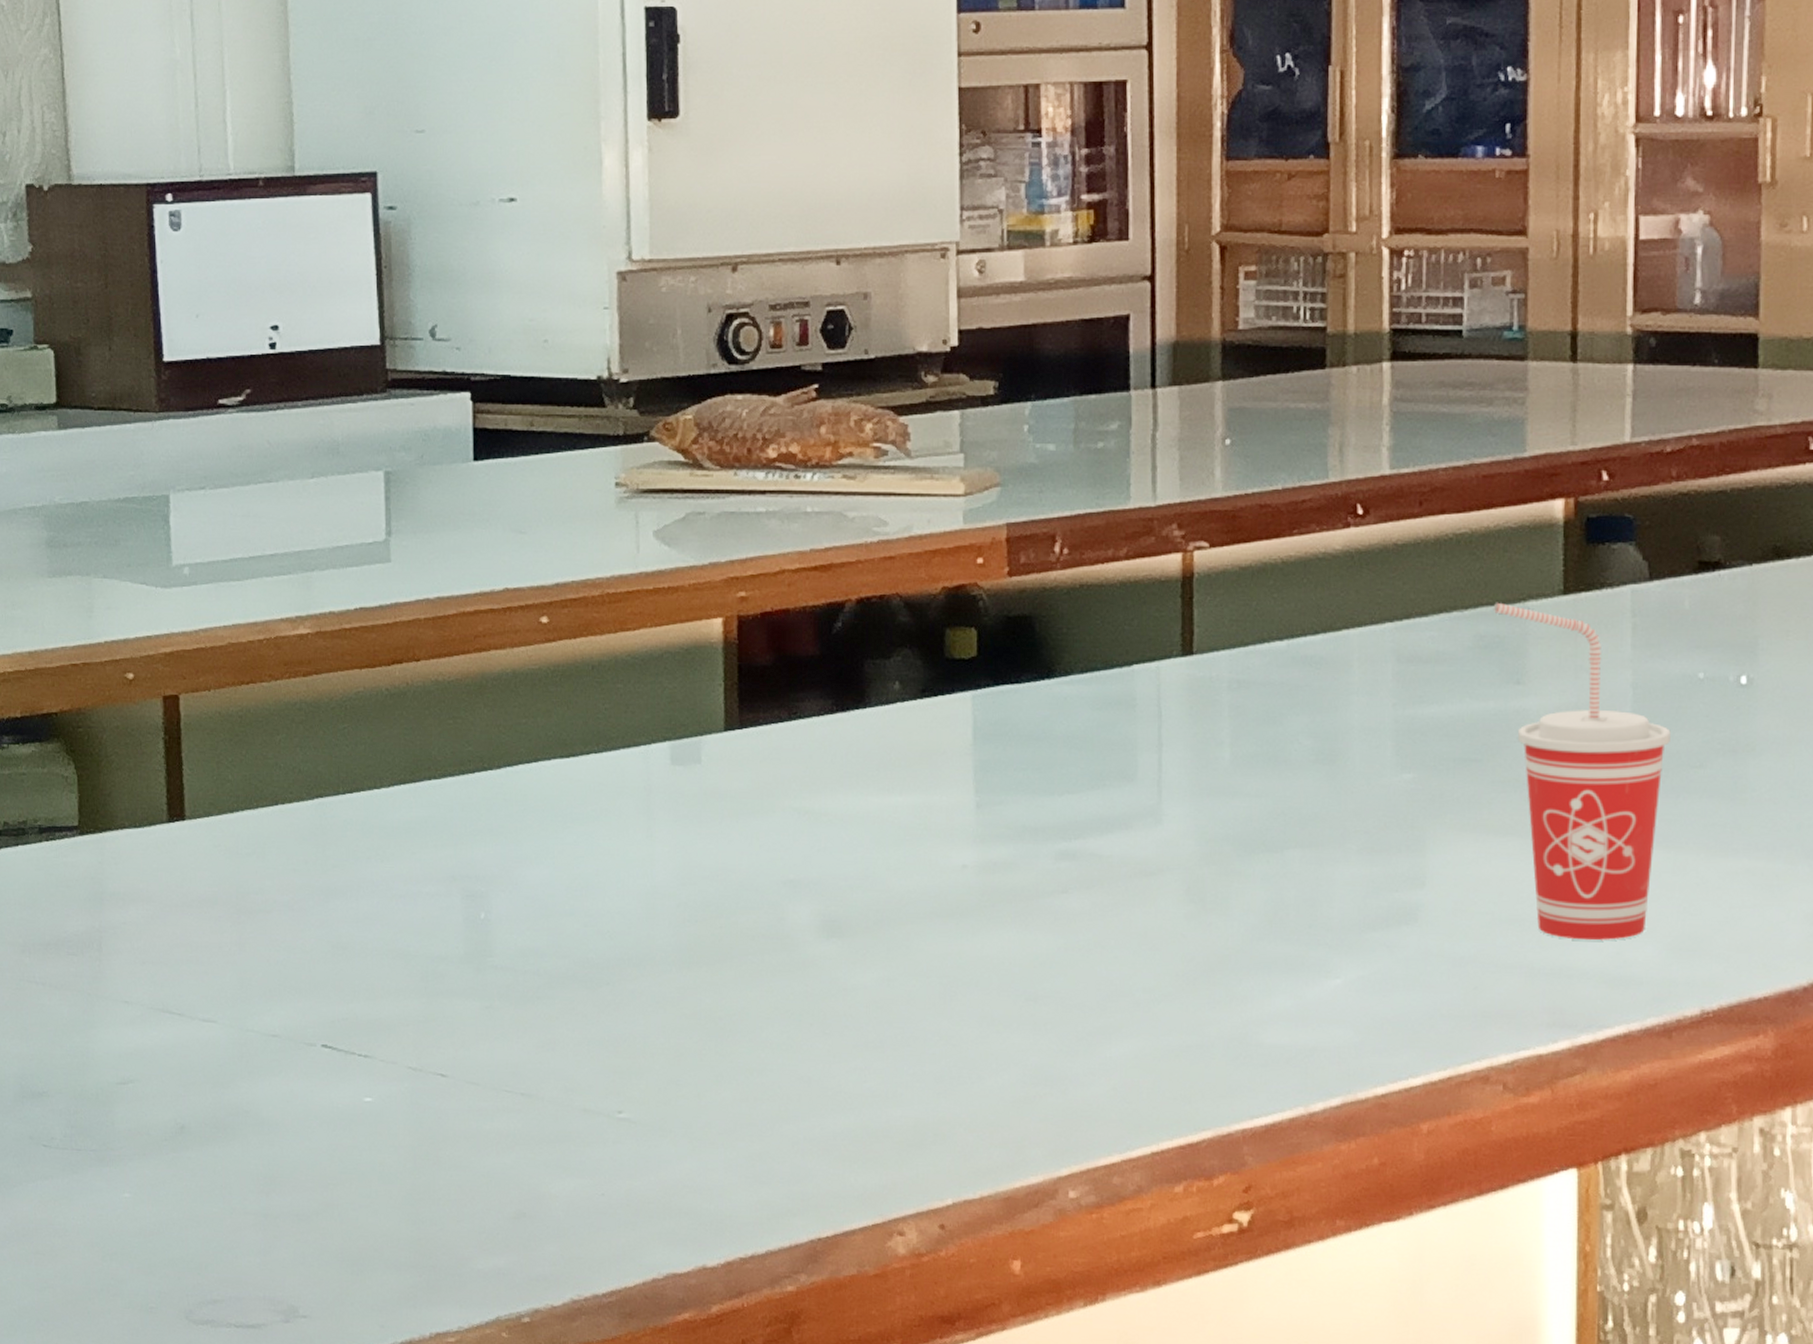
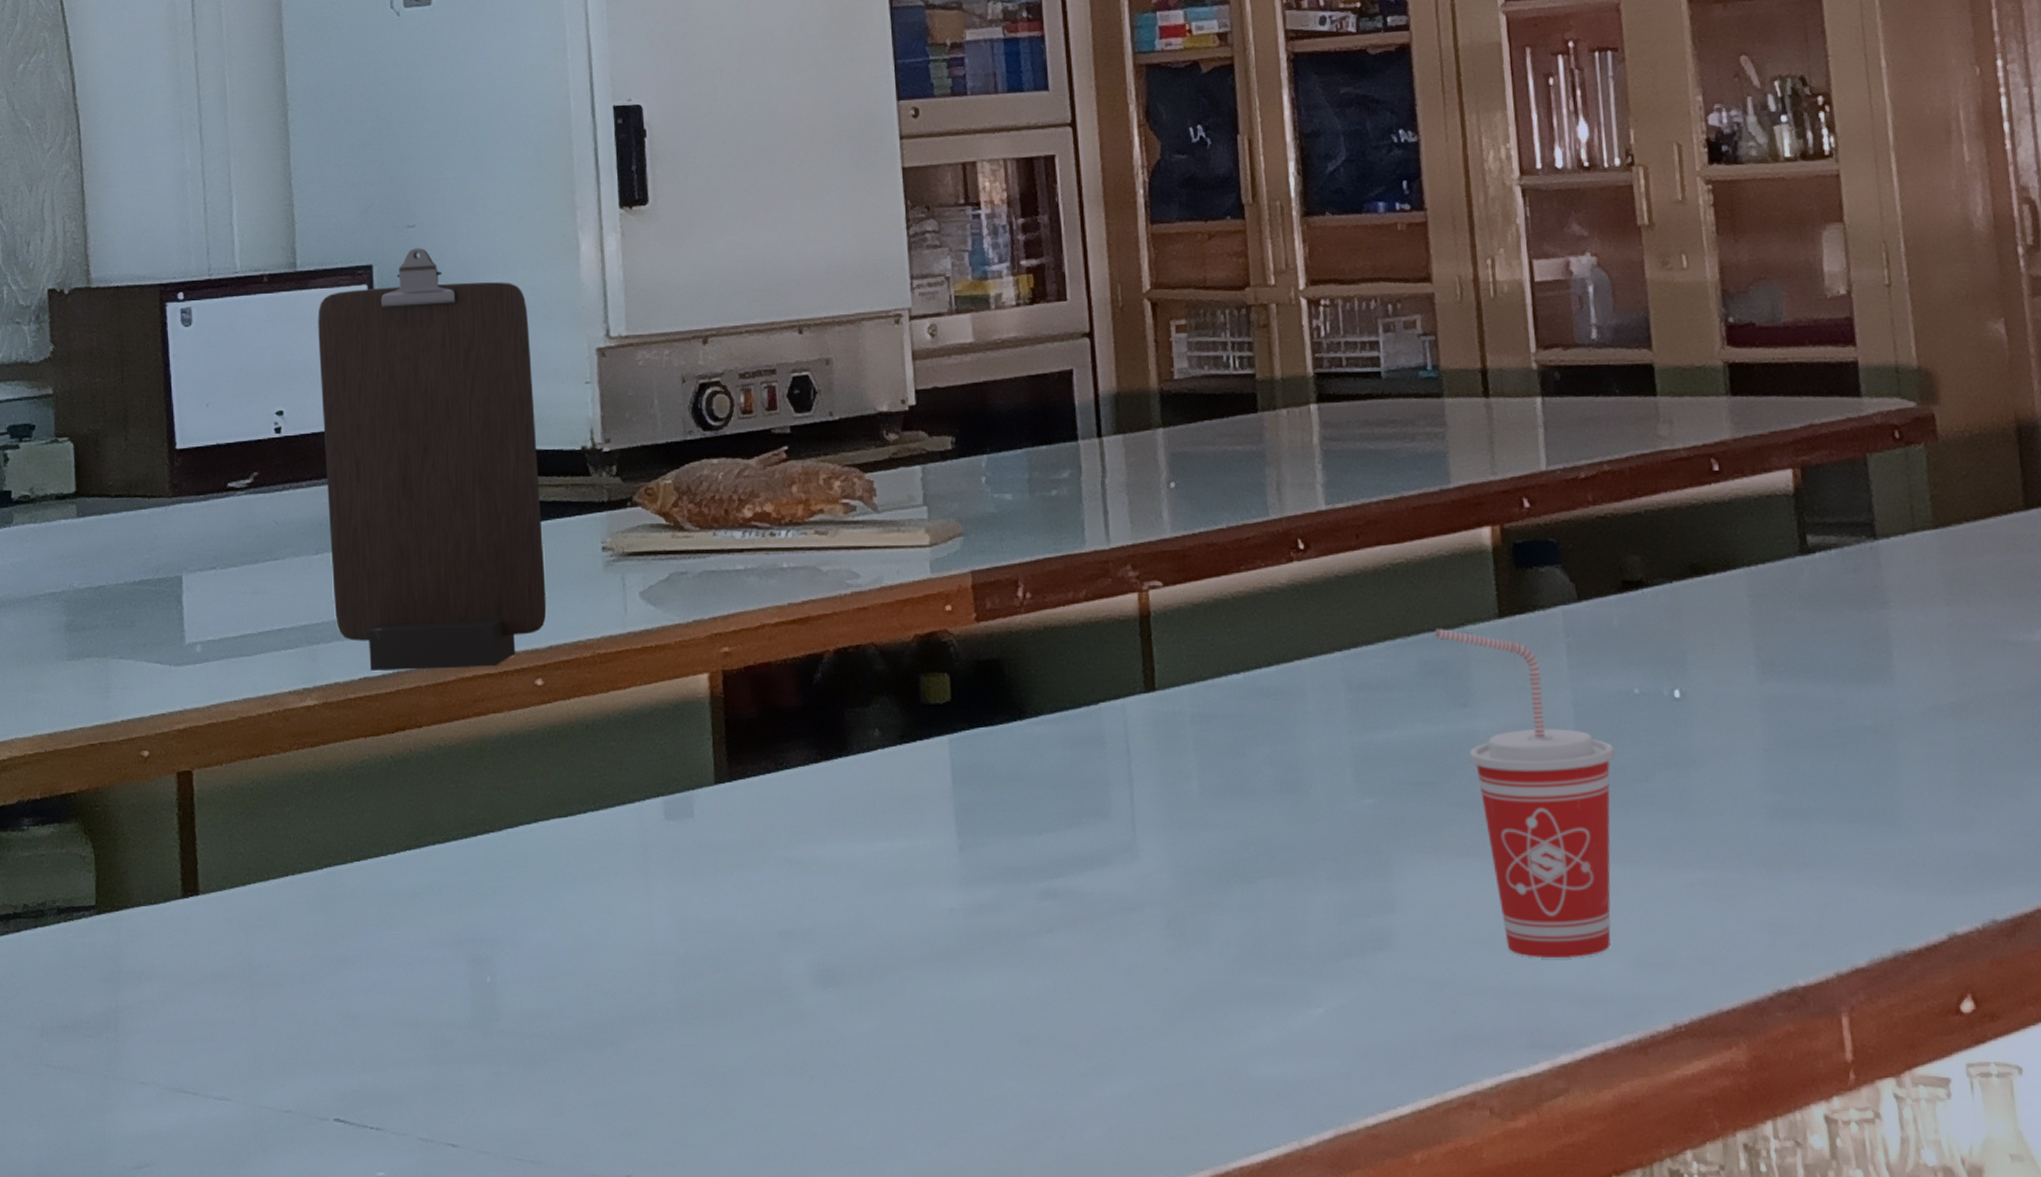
clipboard: none [317,155,554,602] -> present [318,248,547,671]

